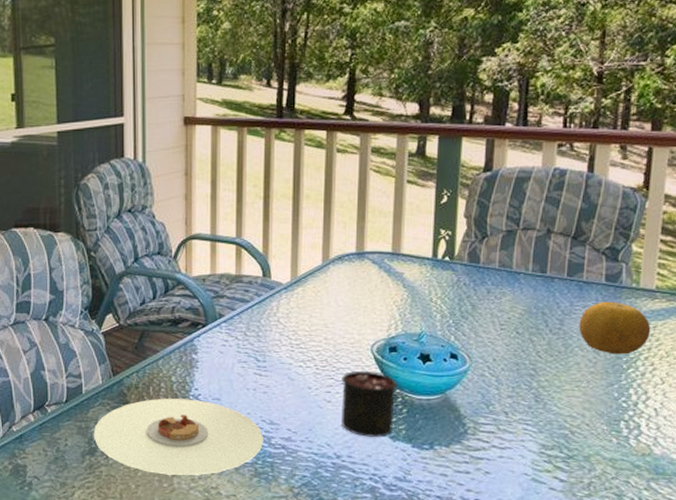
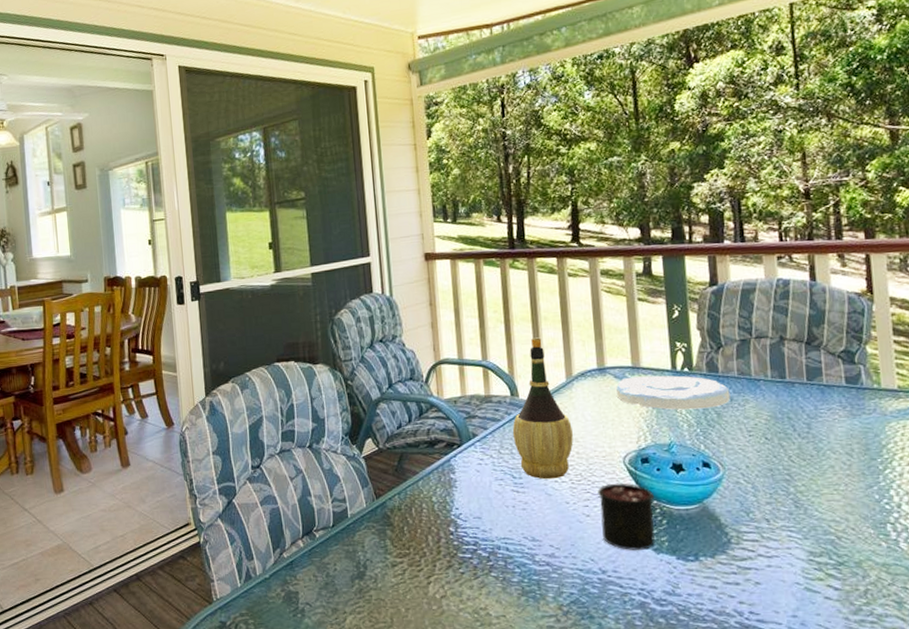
plate: present [93,399,263,475] -> none [360,518,528,597]
wine bottle: none [260,216,323,364] -> present [512,337,573,480]
plate: none [373,263,488,300] -> present [616,375,731,410]
fruit: present [578,301,651,354] -> none [826,403,901,456]

